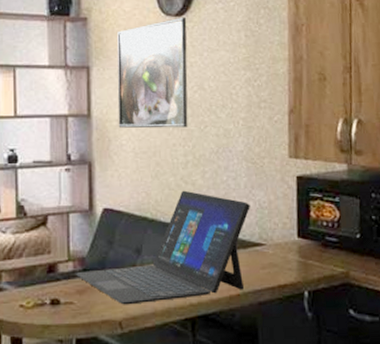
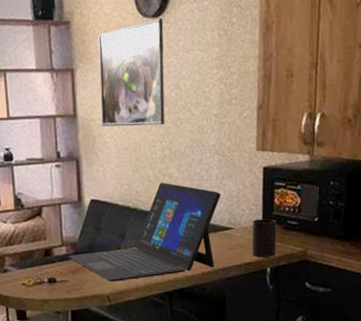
cup: none [286,234,315,279] -> present [251,219,277,257]

